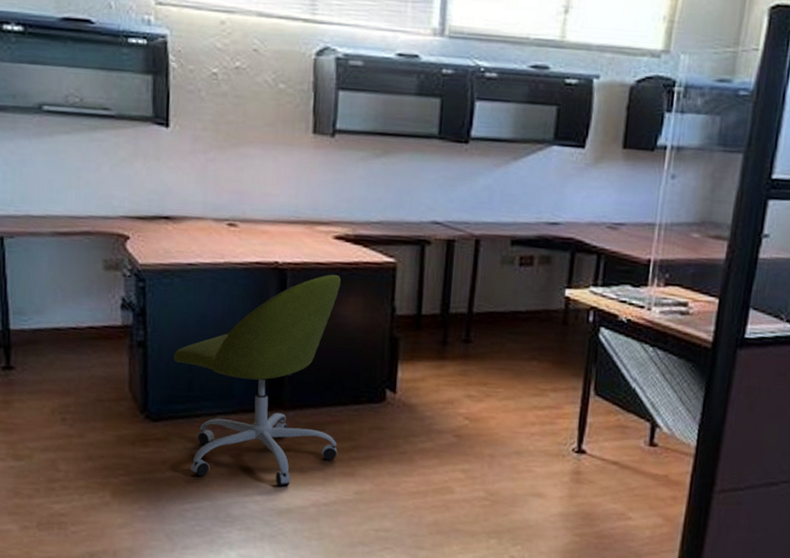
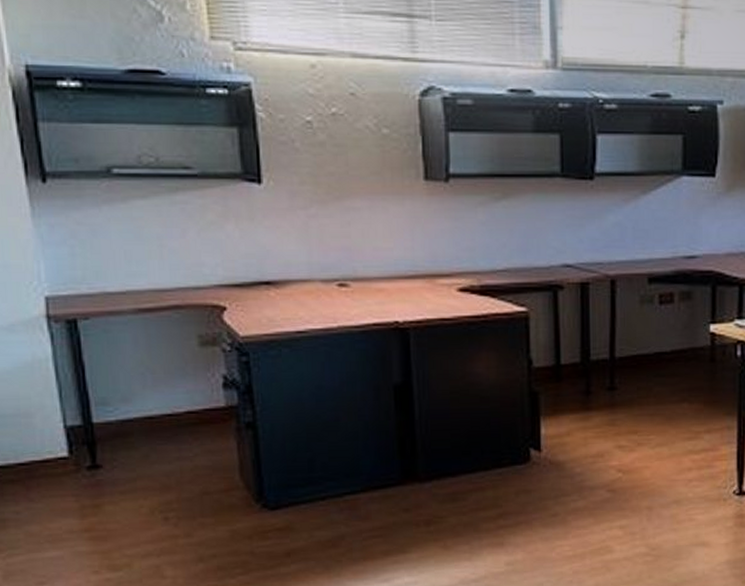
office chair: present [174,274,341,487] -> none [289,329,483,567]

